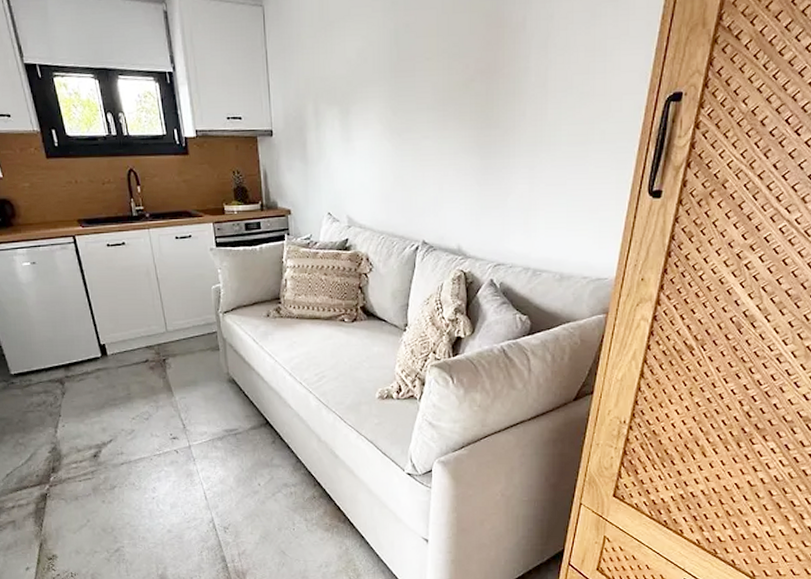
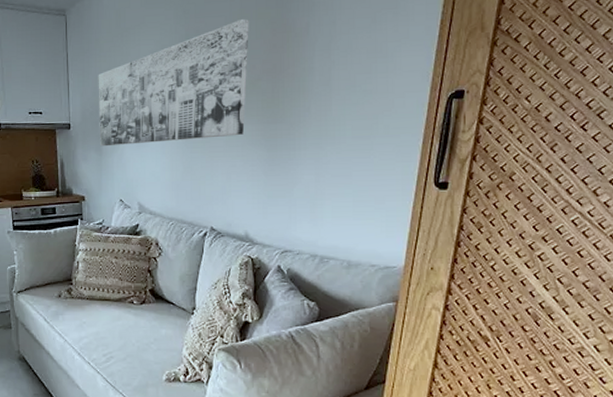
wall art: none [300,11,462,155] -> present [98,18,249,147]

